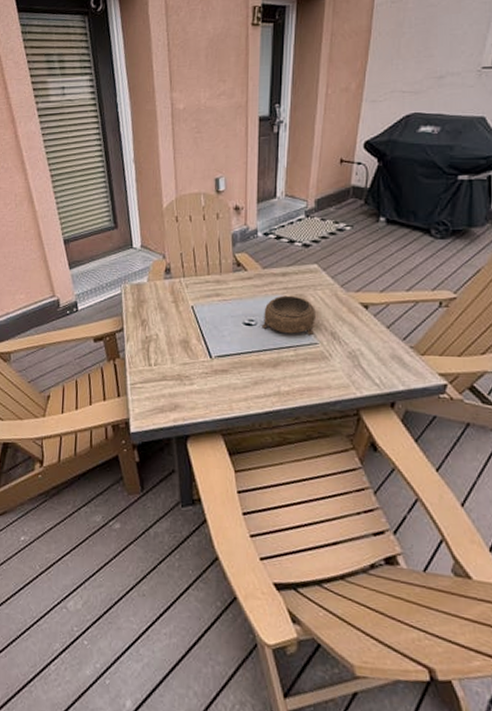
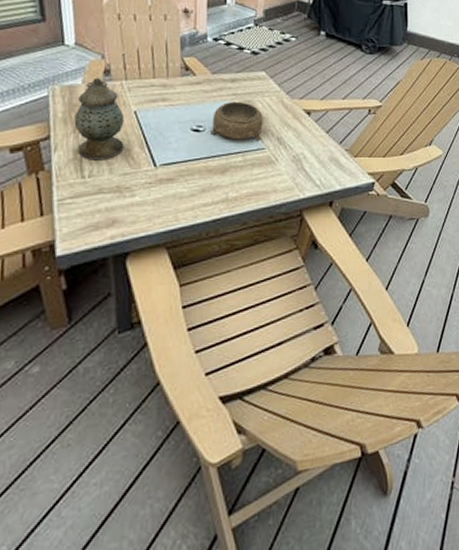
lantern: none [141,276,184,351] -> present [74,77,125,161]

